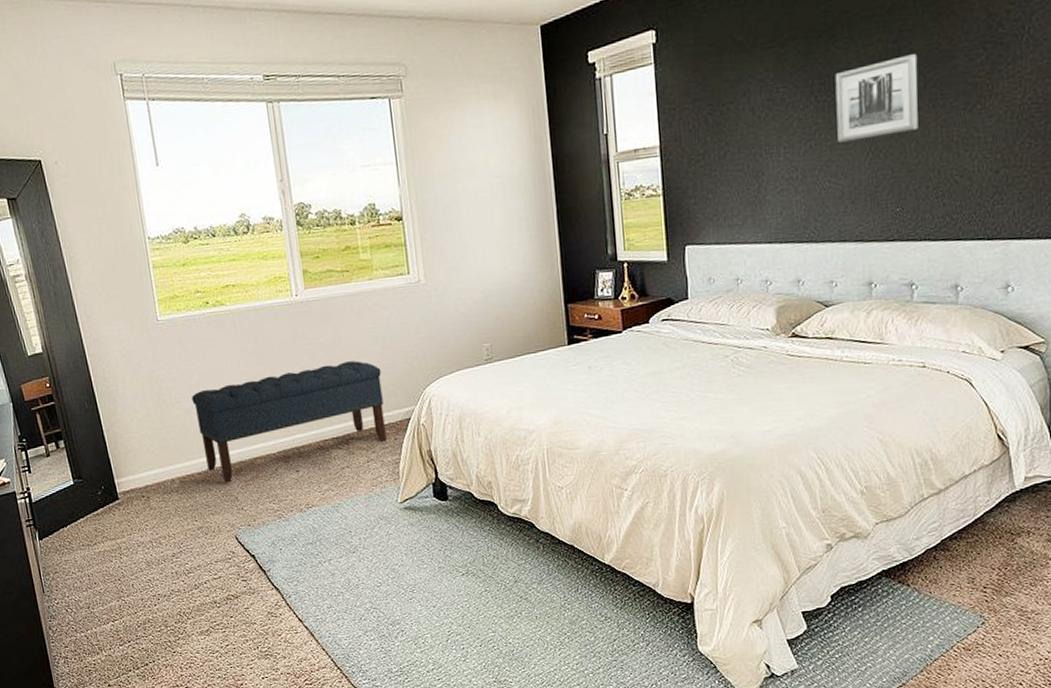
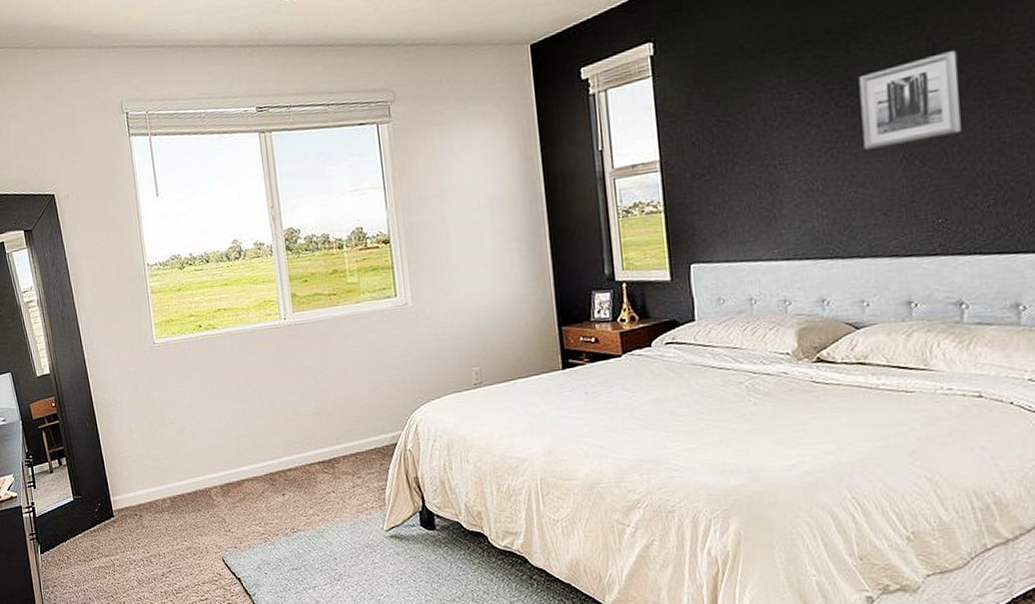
bench: present [191,360,387,483] -> none [183,384,372,504]

